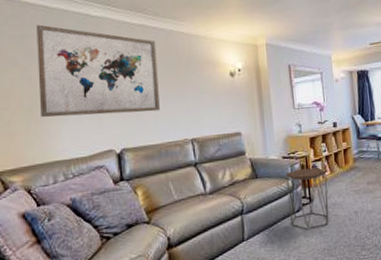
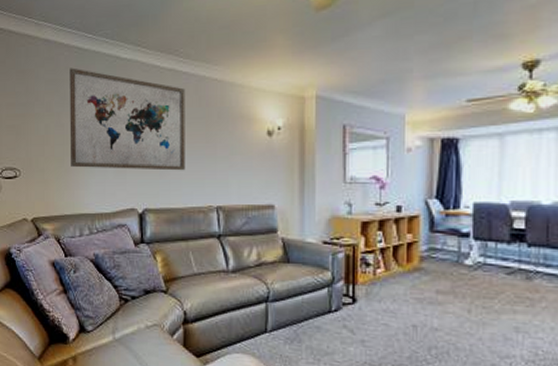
side table: present [286,168,329,230] -> none [324,259,380,336]

